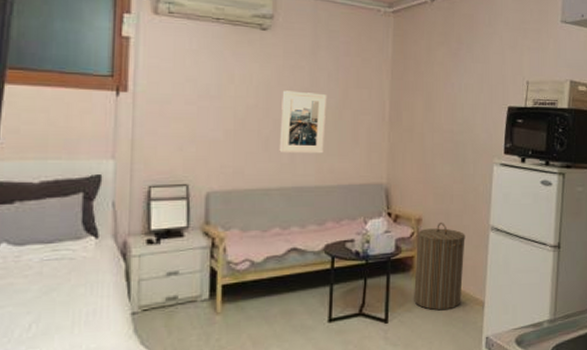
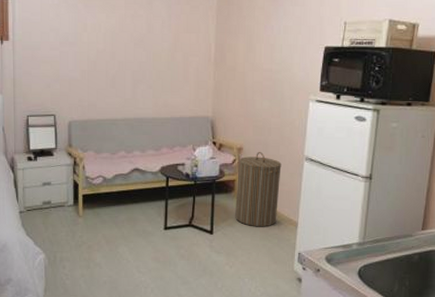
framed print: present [279,90,327,154] -> none [123,36,162,90]

